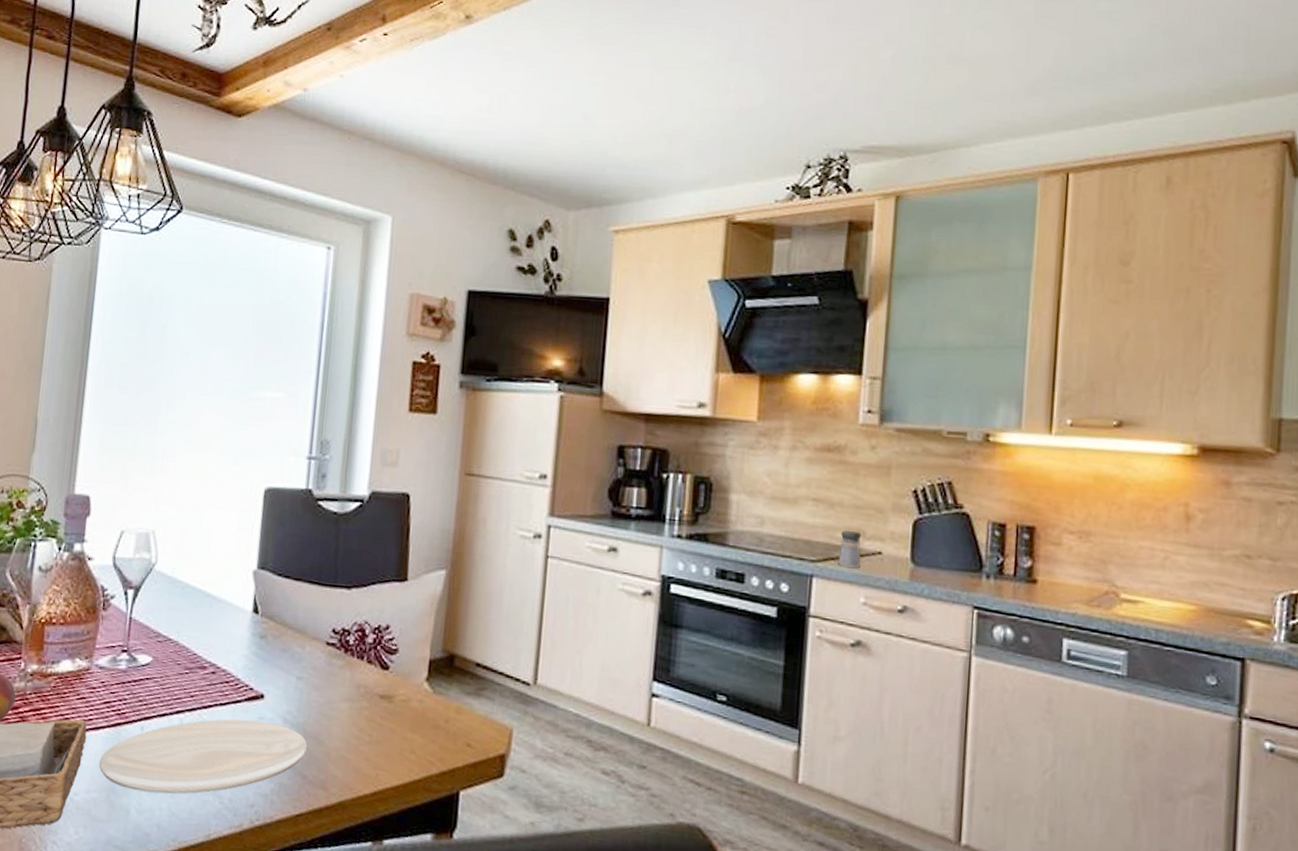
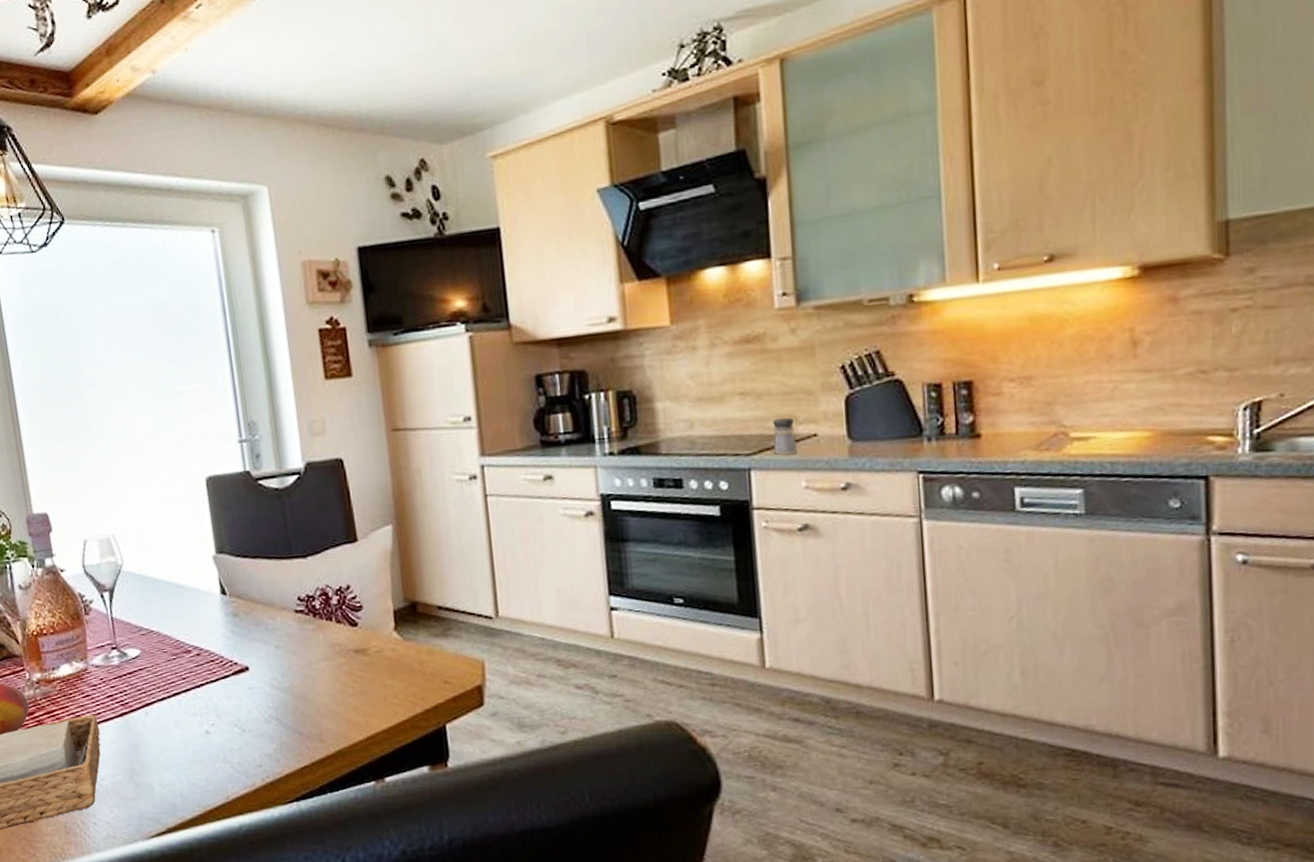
plate: present [99,719,308,795] -> none [116,690,299,769]

